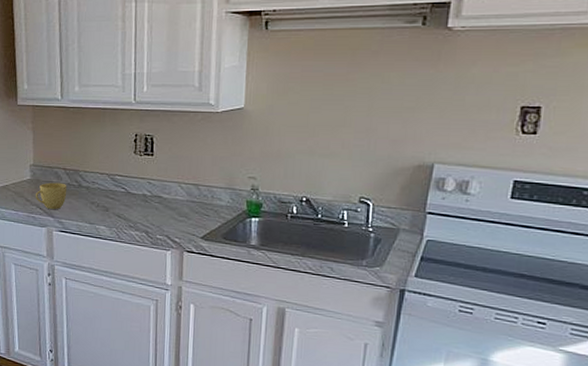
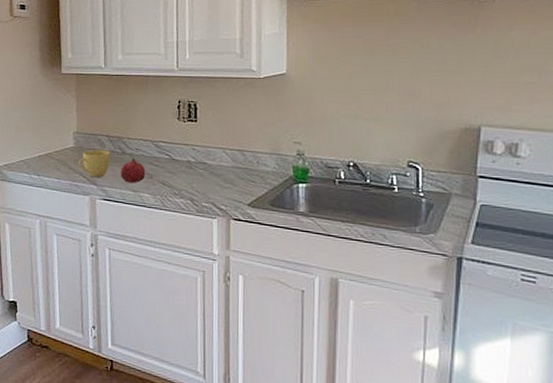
fruit: none [77,191,102,216] -> present [120,158,146,183]

